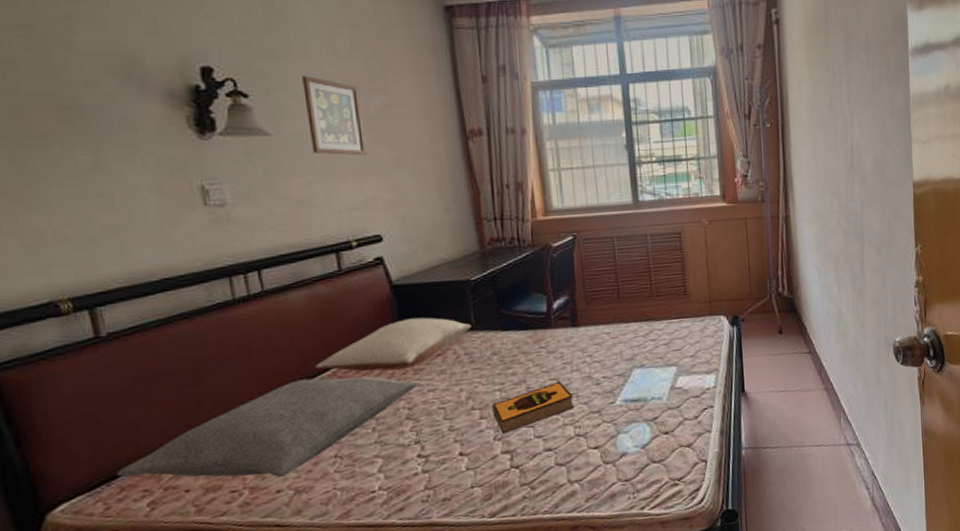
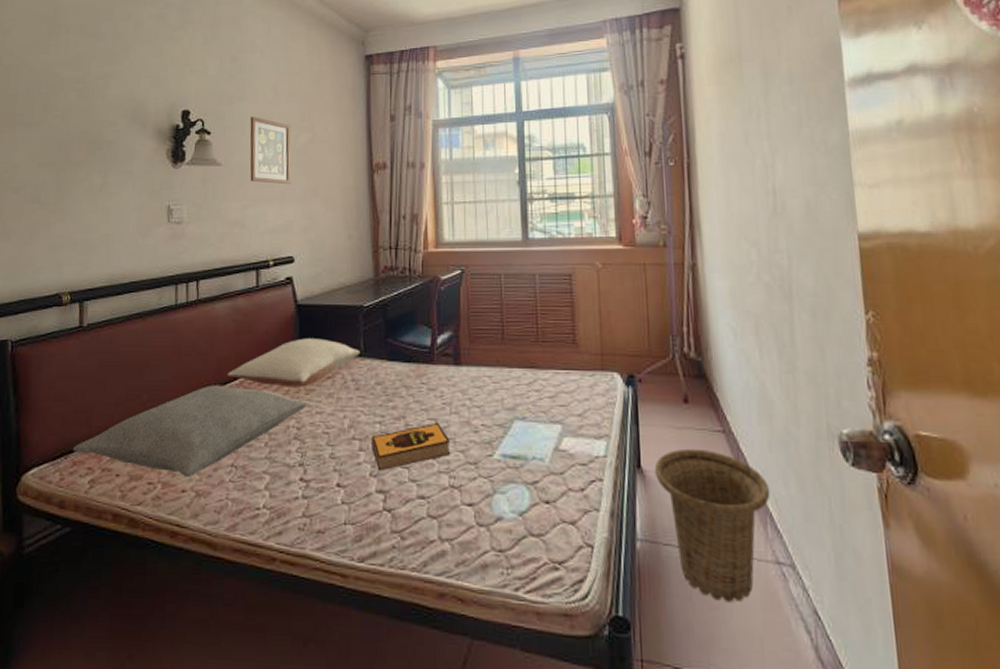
basket: none [755,369,844,482] -> present [654,448,771,603]

